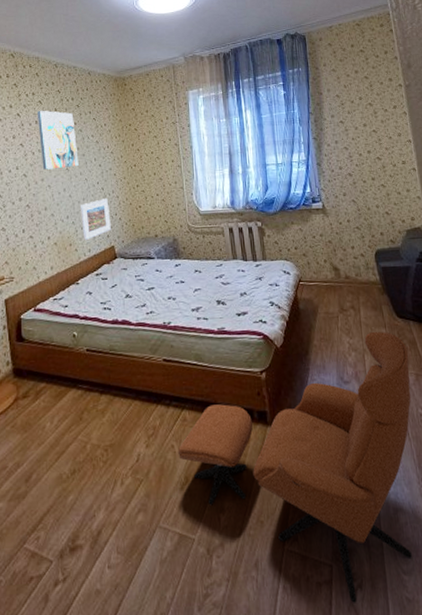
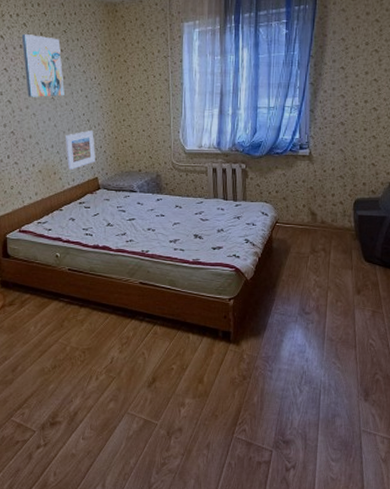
armchair: present [178,331,413,603] -> none [148,272,369,478]

